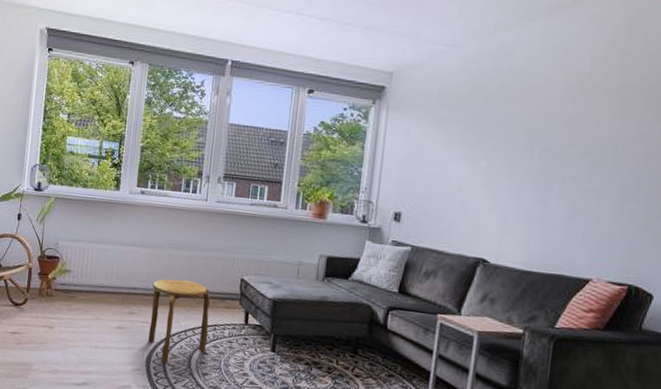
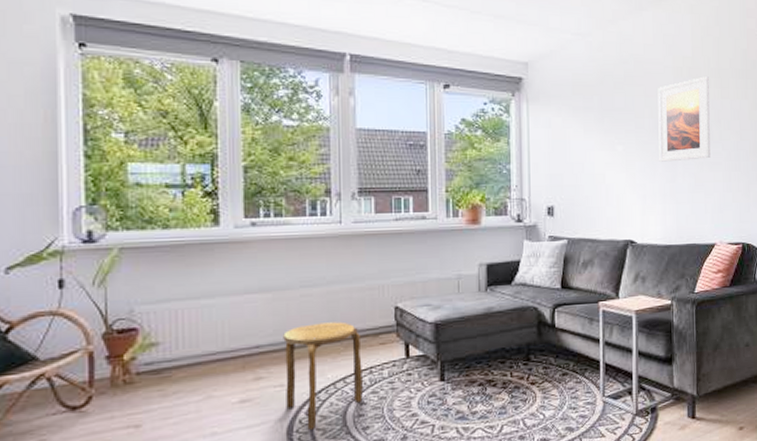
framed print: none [529,93,609,185] -> present [658,75,710,162]

